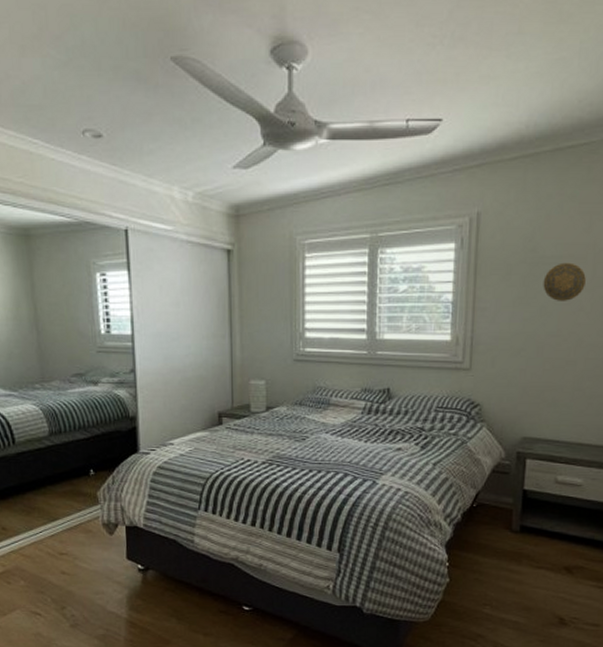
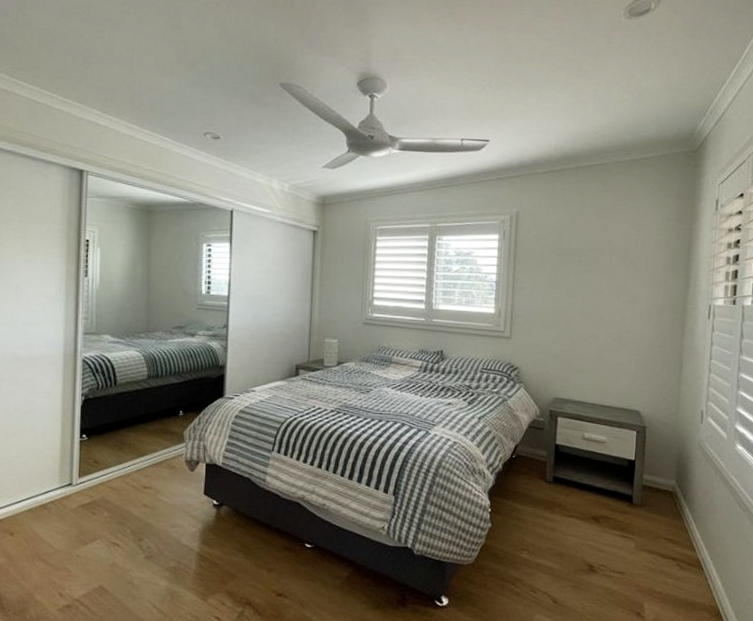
decorative plate: present [543,262,586,301] -> none [569,254,604,285]

